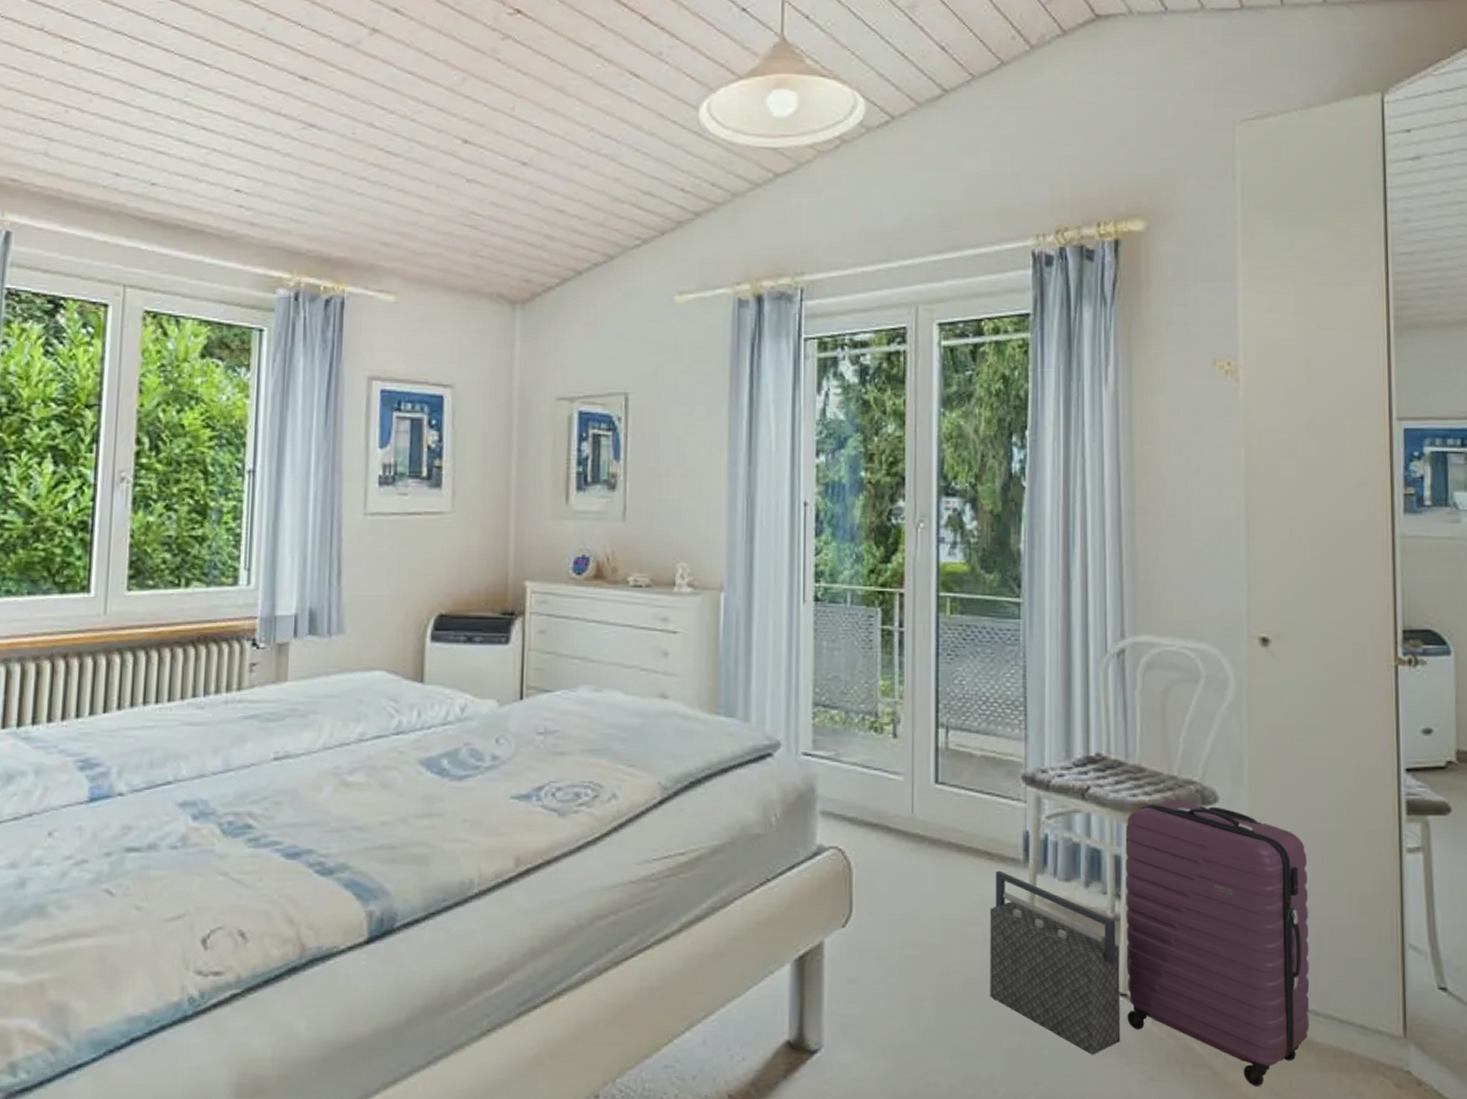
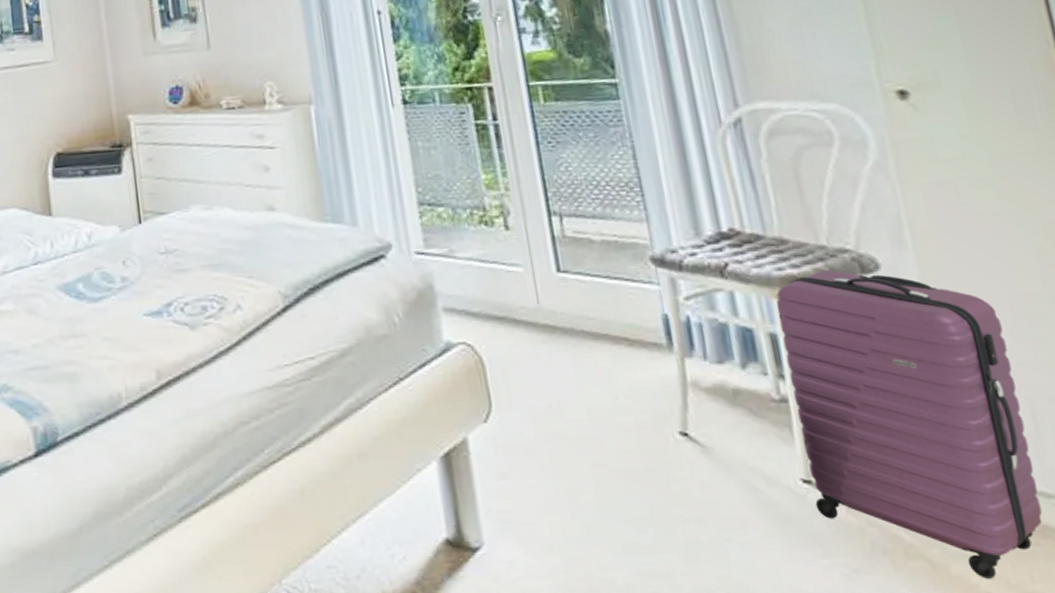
handbag: present [990,870,1121,1055] -> none [638,356,813,547]

